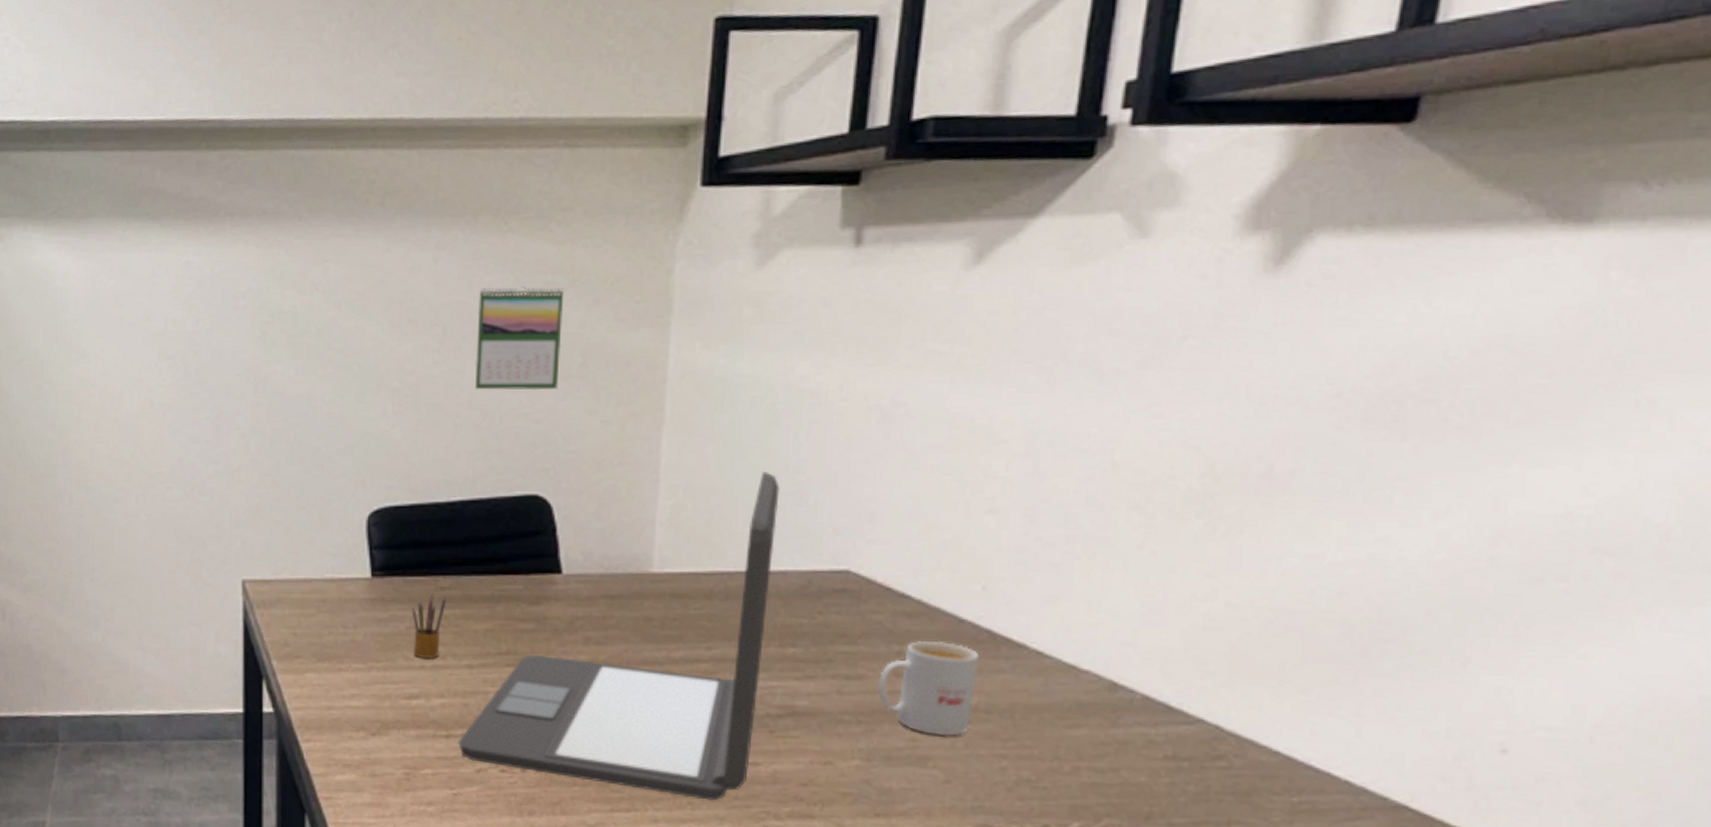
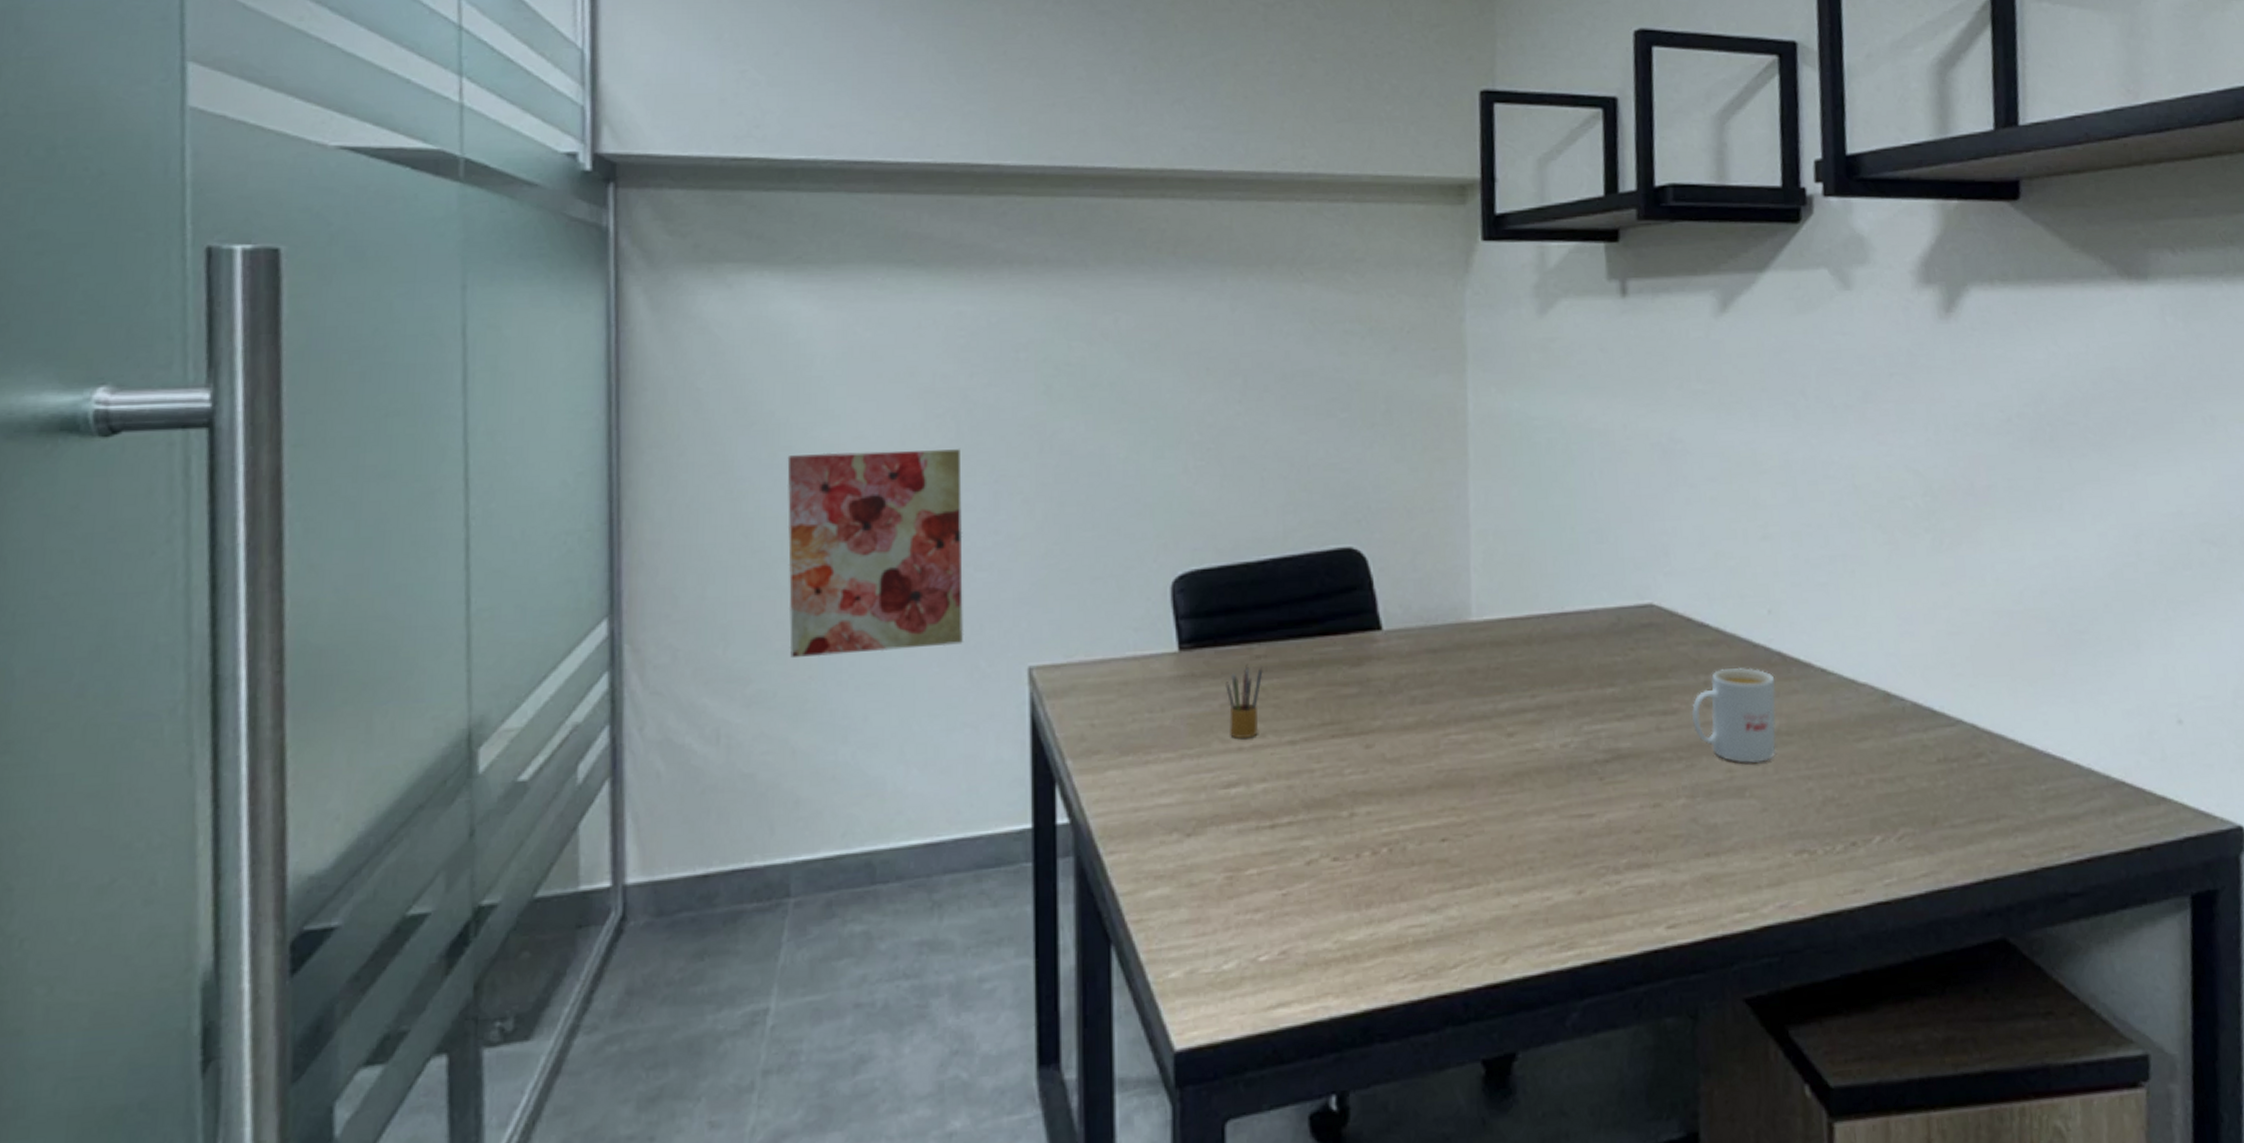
wall art: none [49,386,190,558] -> present [787,449,964,657]
laptop: present [457,472,780,801] -> none [1283,511,1585,863]
calendar: present [474,286,565,391] -> none [1278,335,1365,441]

